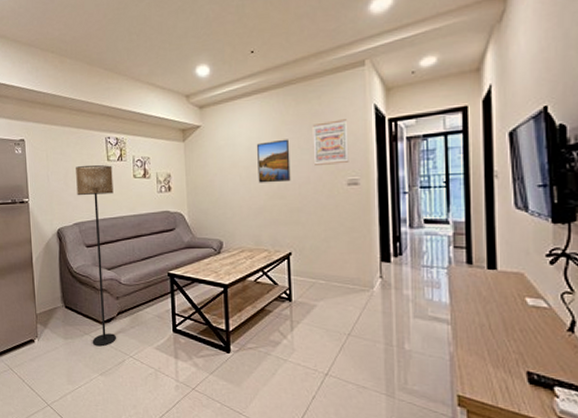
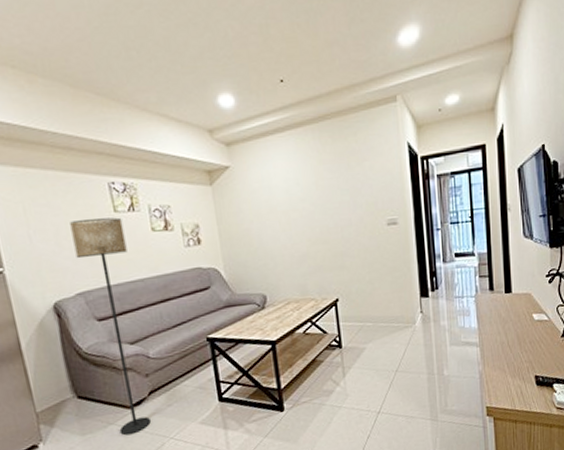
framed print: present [256,139,291,183] -> none [294,179,333,229]
wall art: present [312,119,349,165] -> none [350,157,387,206]

